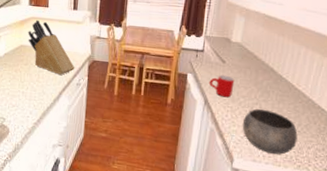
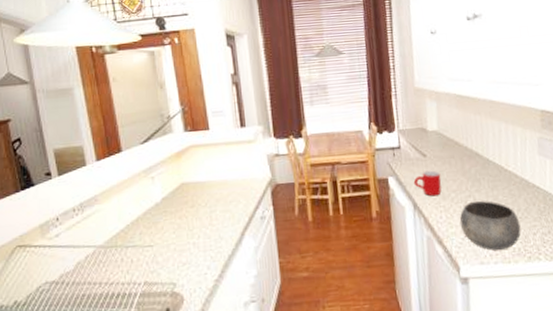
knife block: present [28,19,75,75] -> none [188,147,256,211]

